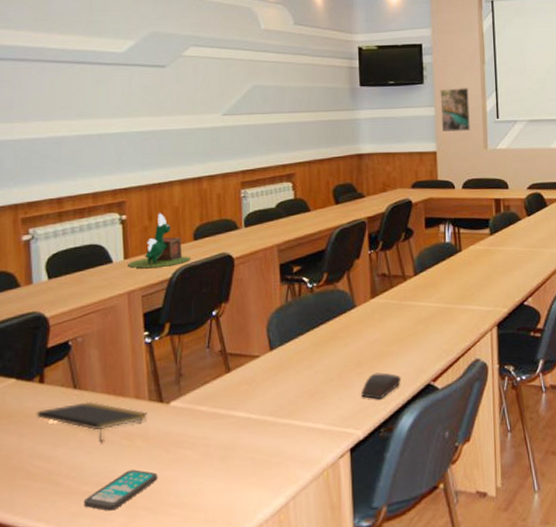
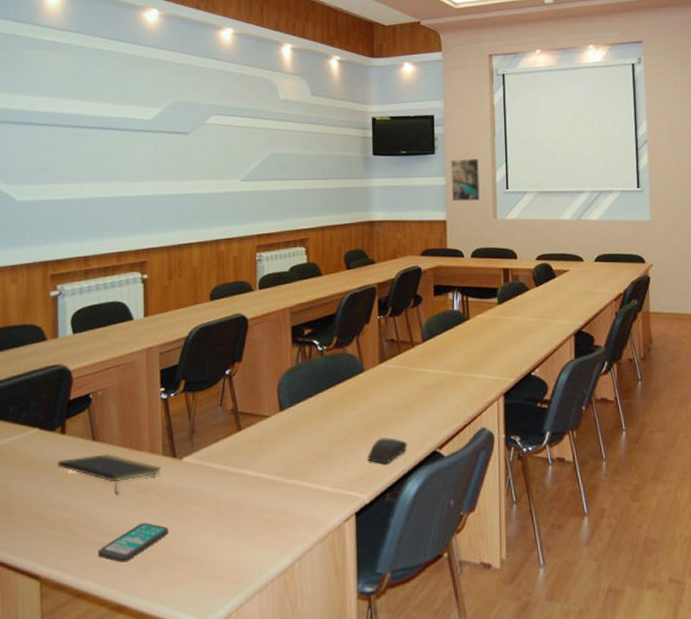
plant pot: present [128,213,191,268] -> none [147,273,207,326]

